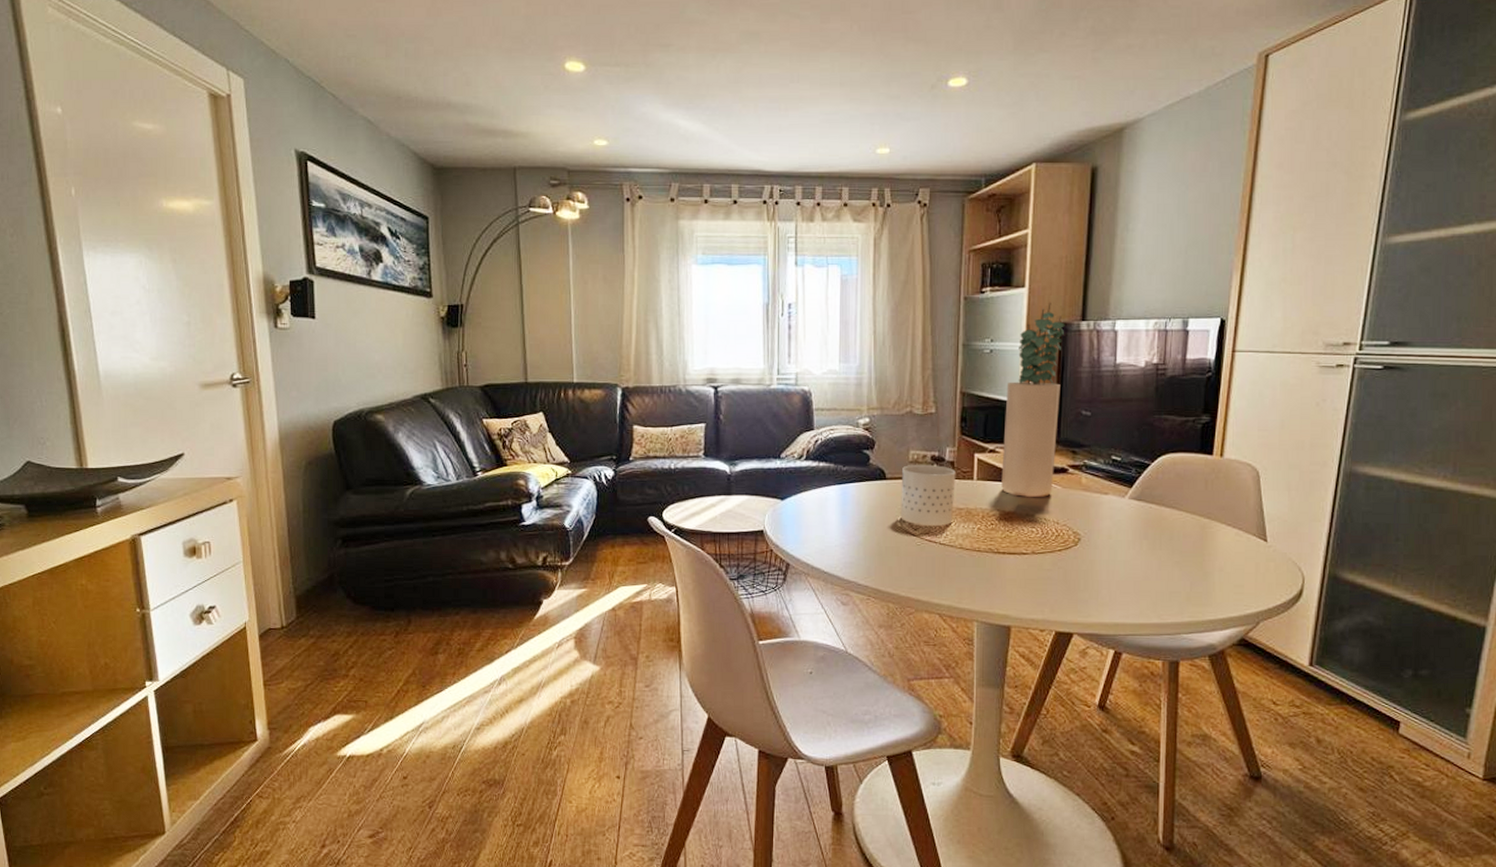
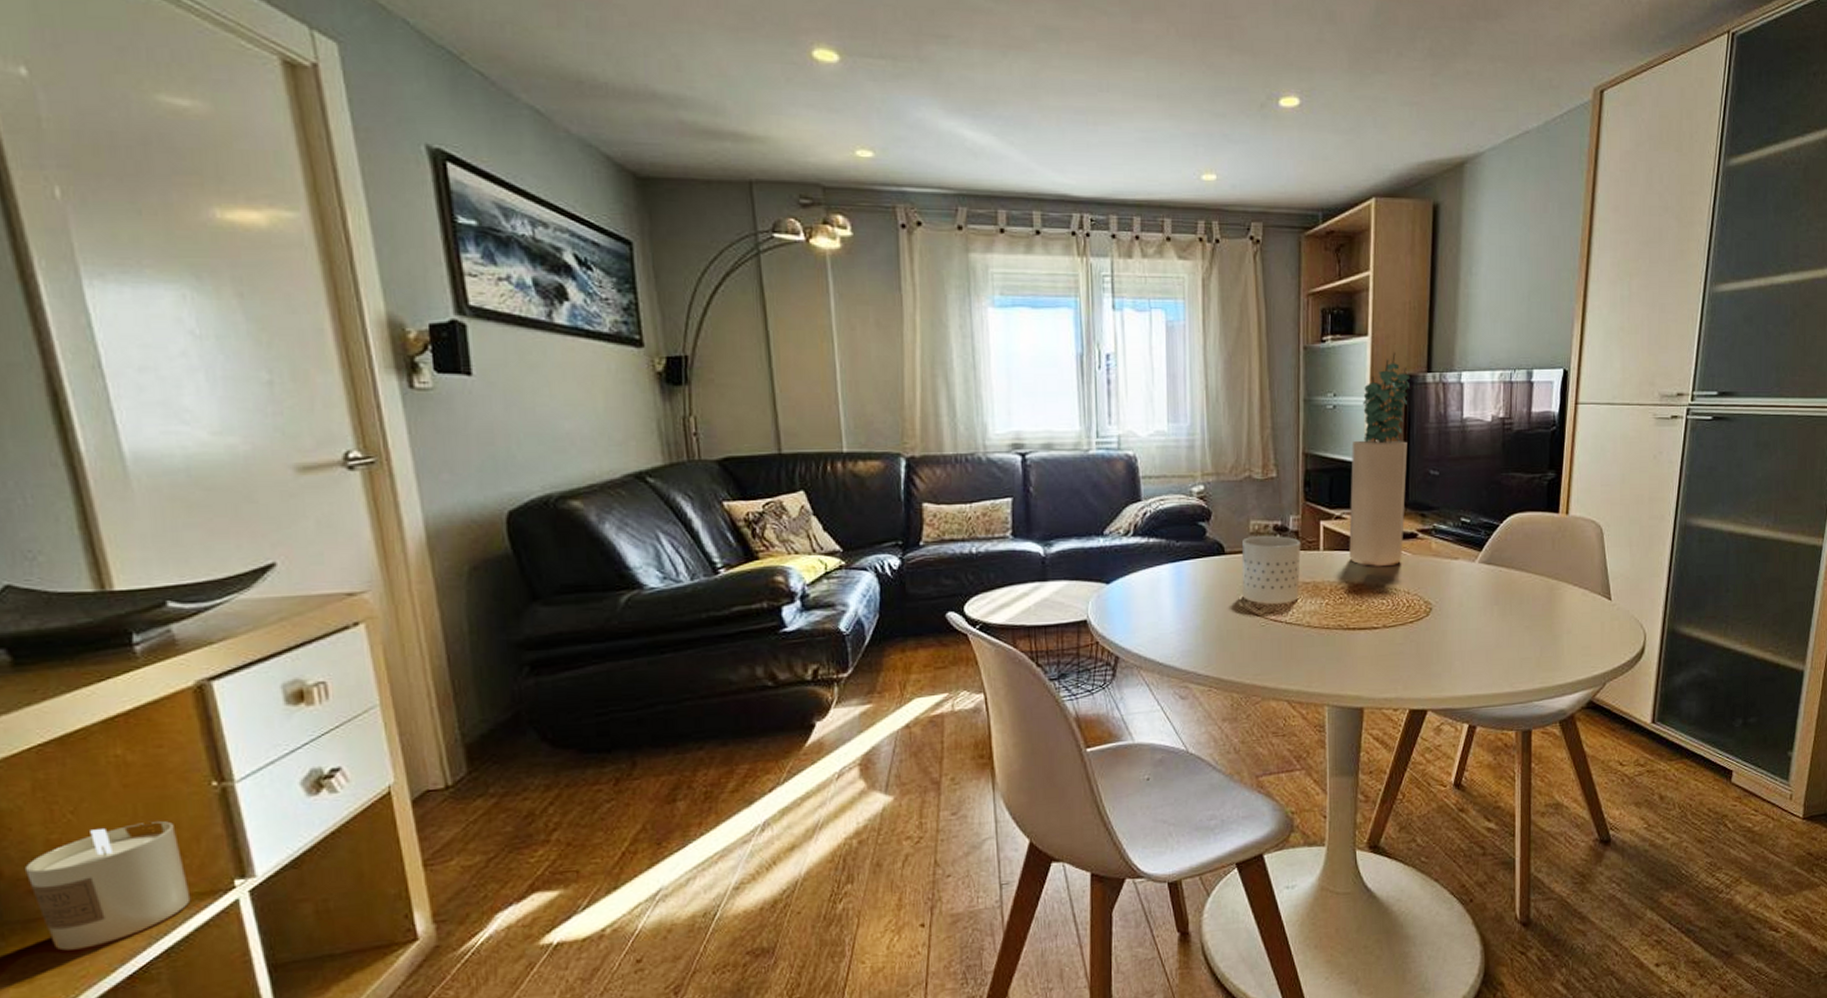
candle: none [25,634,119,720] -> present [24,821,191,951]

